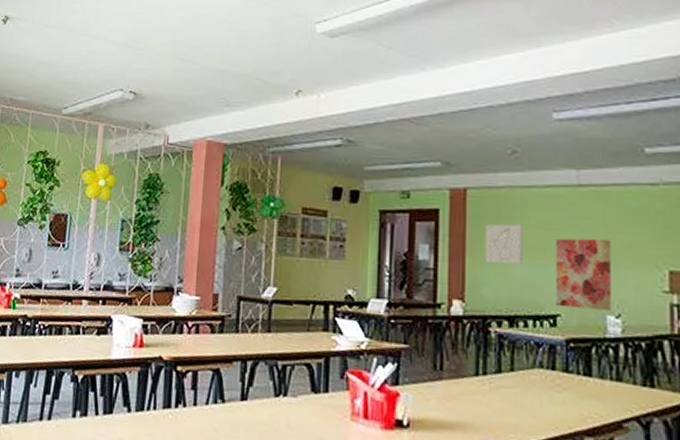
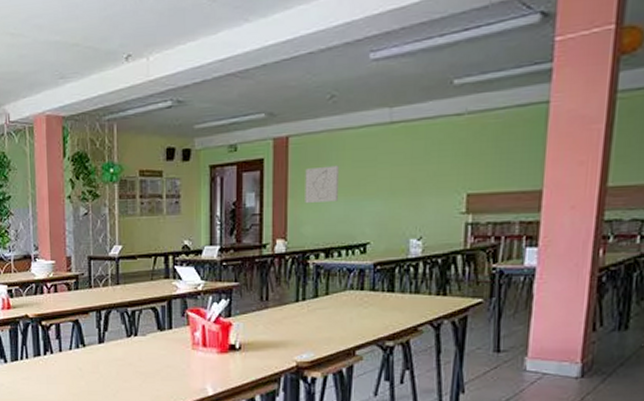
wall art: present [555,238,612,311] -> none [365,170,418,236]

